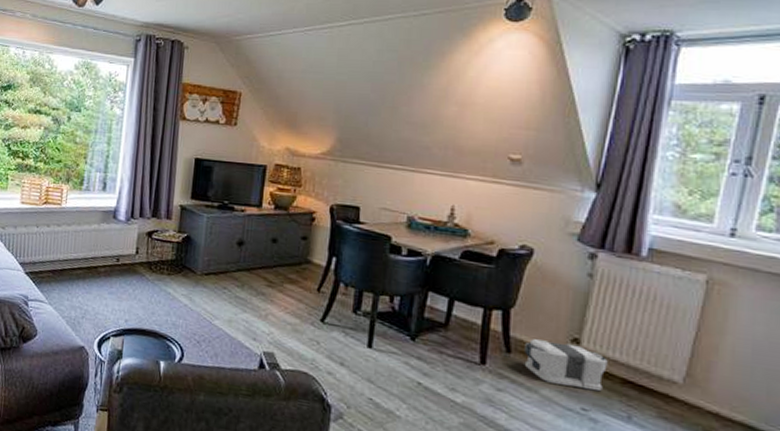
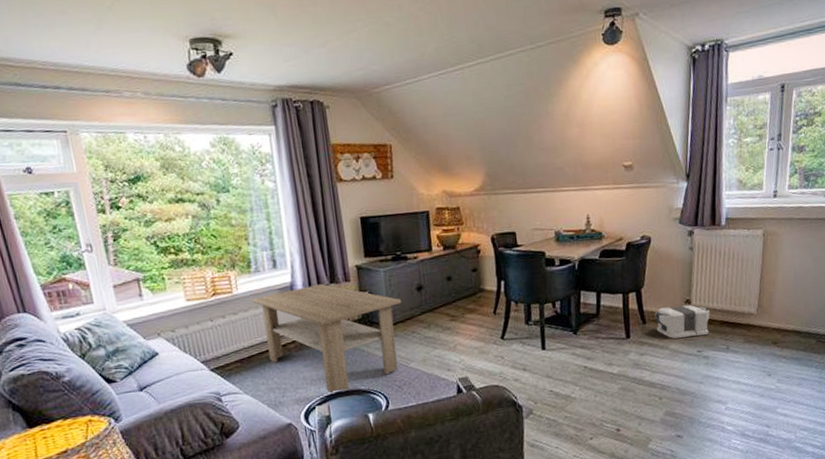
coffee table: none [76,214,219,331] -> present [252,283,402,395]

